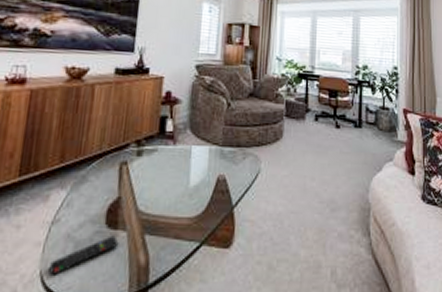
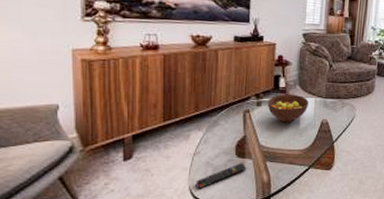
fruit bowl: none [149,140,203,180] -> present [267,93,309,123]

